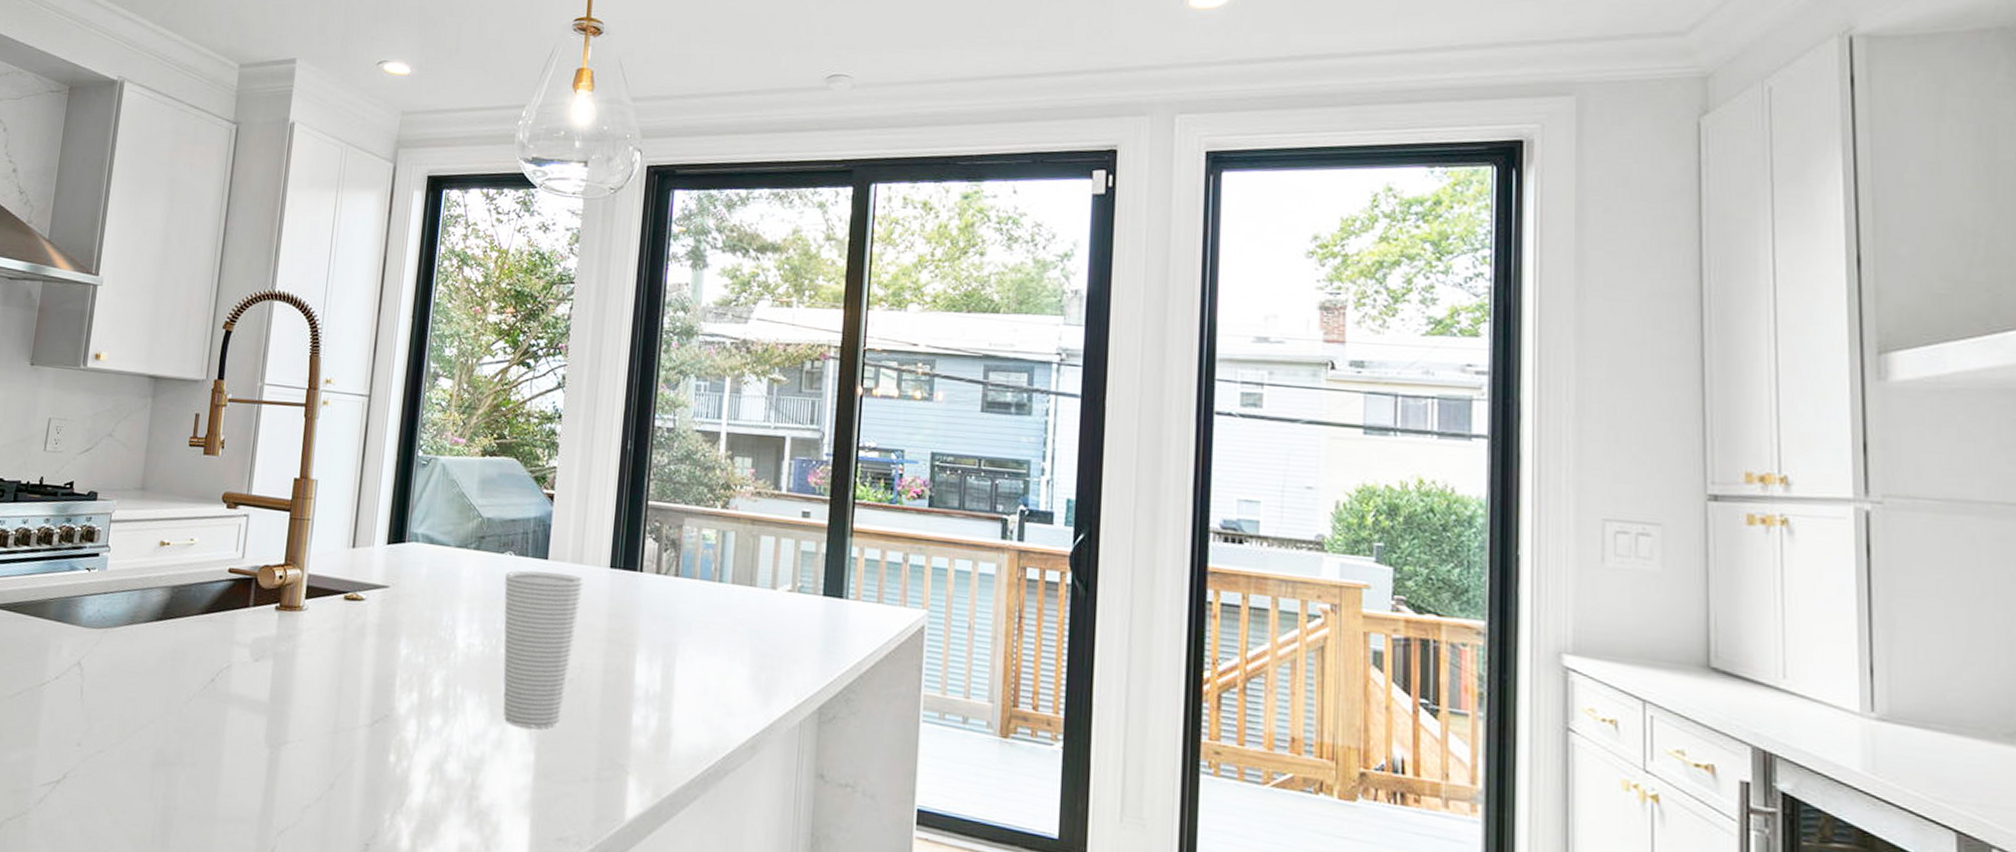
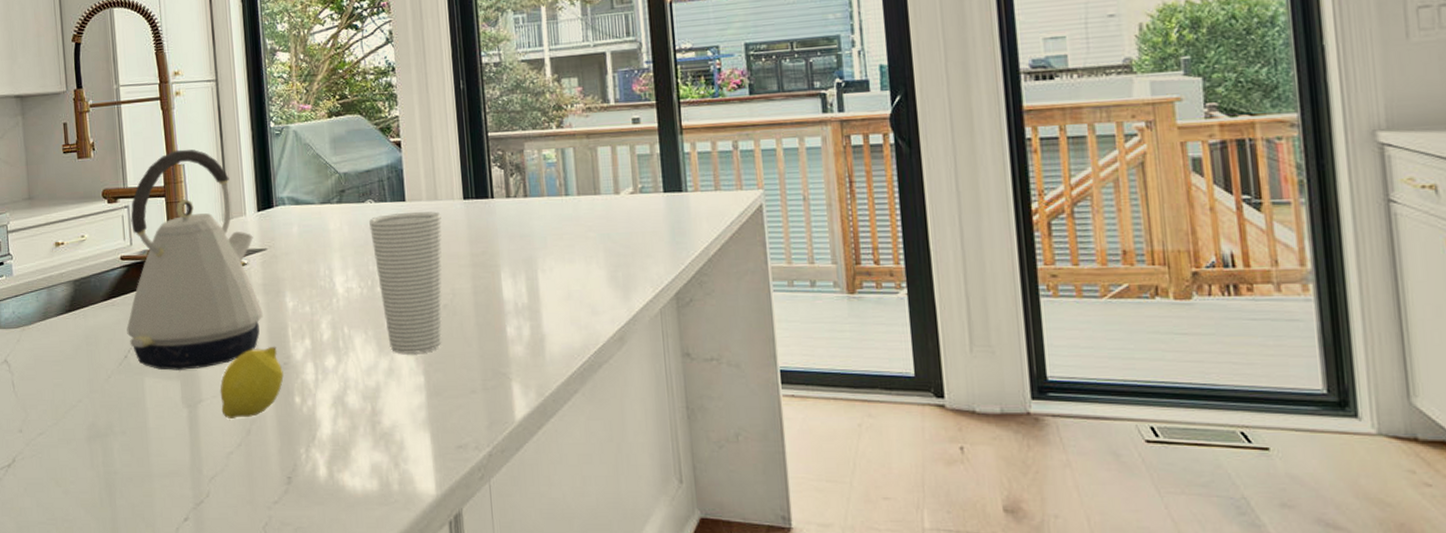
kettle: none [219,462,377,707] -> present [126,149,263,370]
fruit: none [306,694,383,770] -> present [220,347,284,419]

